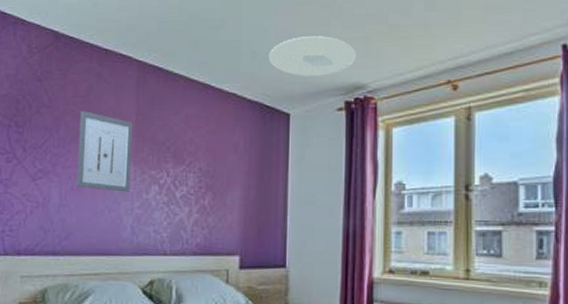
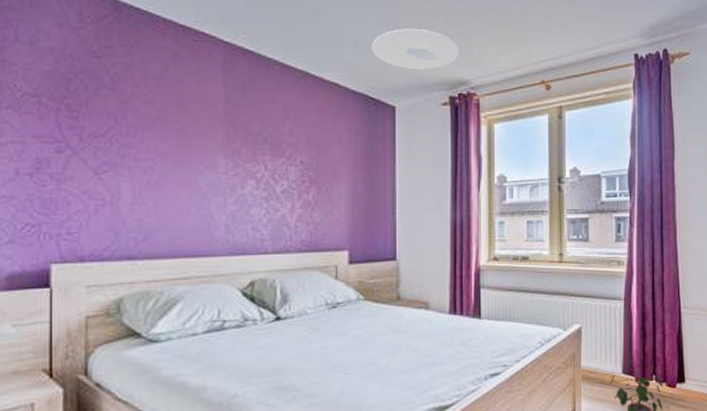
wall art: present [76,110,133,192] -> none [153,94,221,187]

